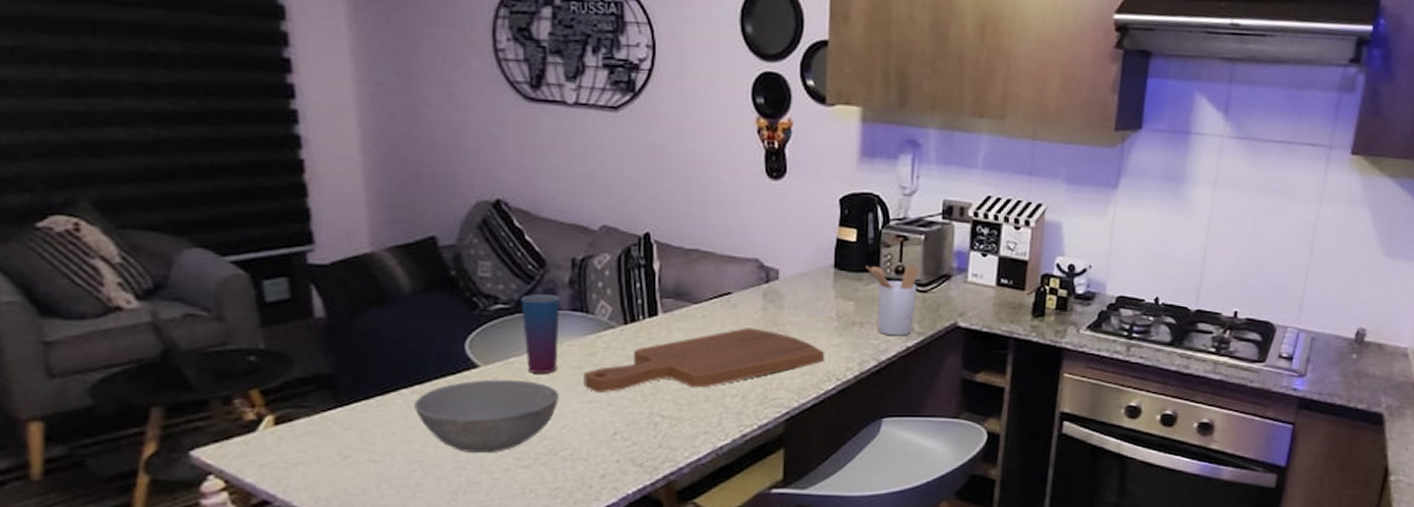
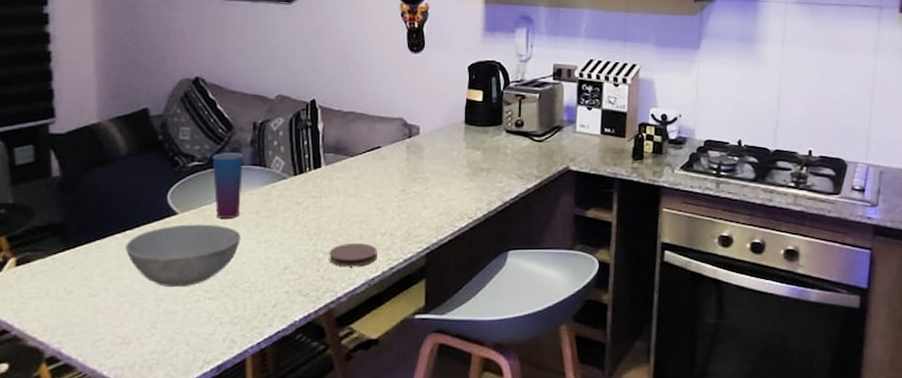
cutting board: present [583,328,825,394] -> none [261,176,459,235]
coaster: none [668,405,727,433] -> present [329,242,377,267]
utensil holder: present [865,265,920,336] -> none [491,119,536,180]

